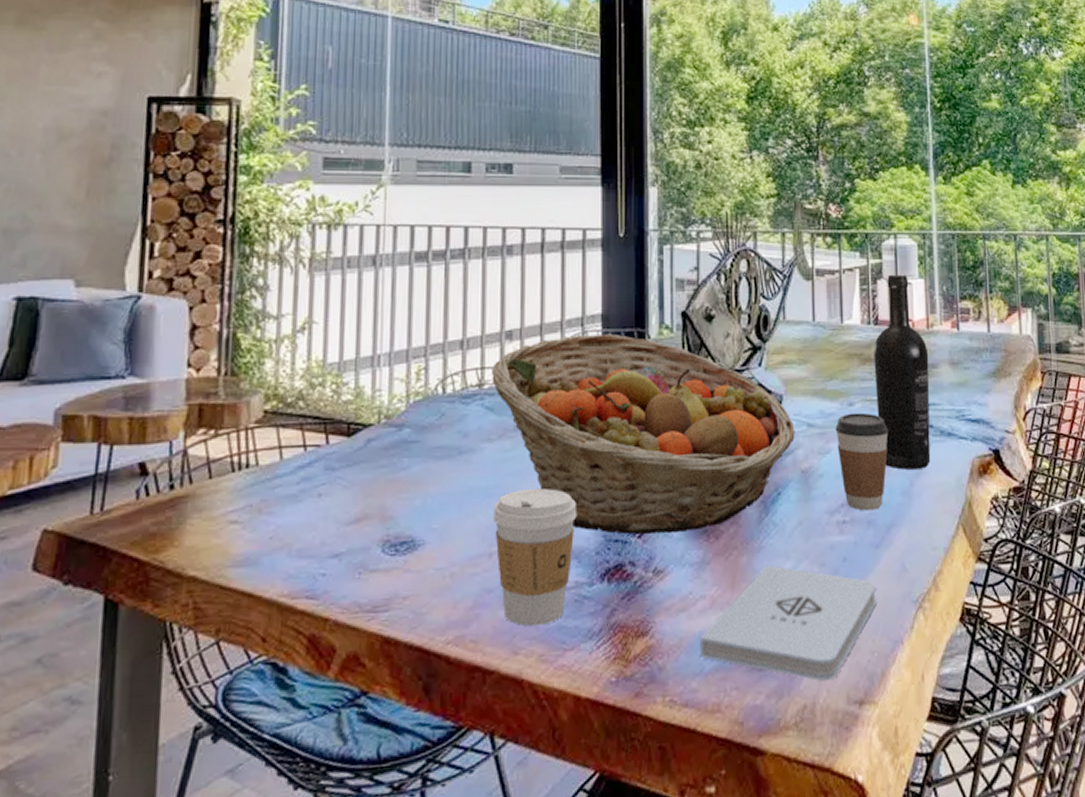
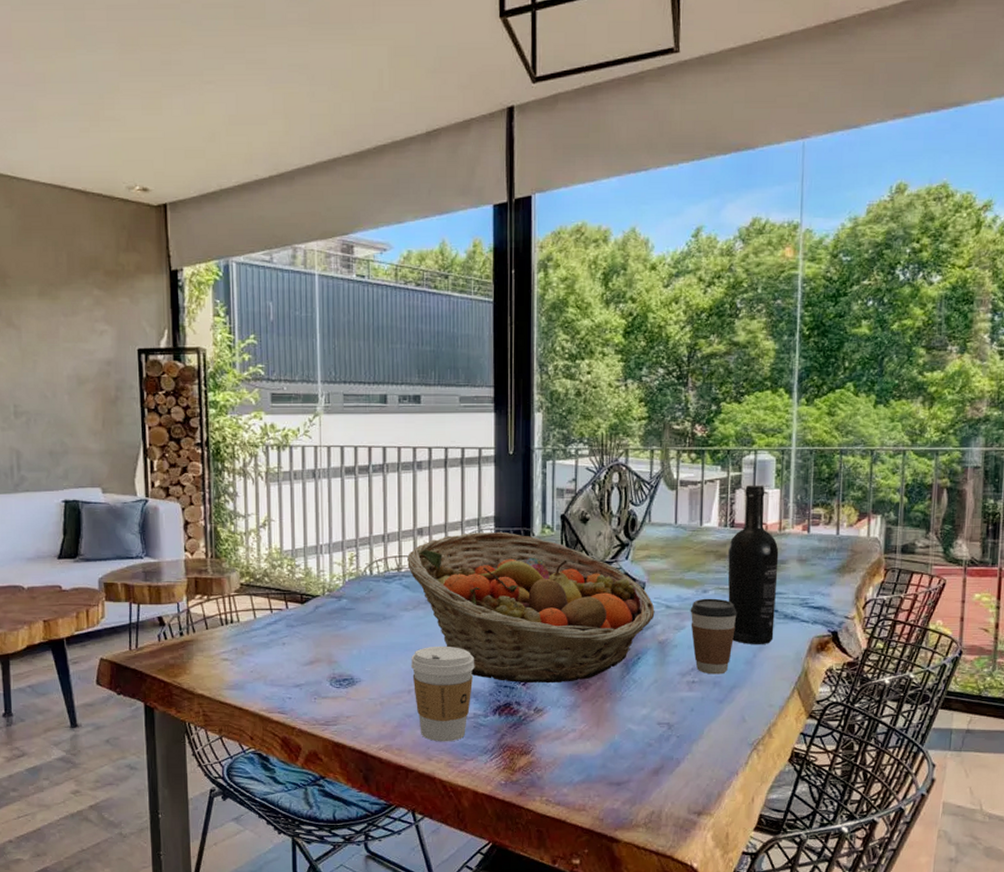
notepad: present [700,565,878,682] -> none [570,711,719,797]

